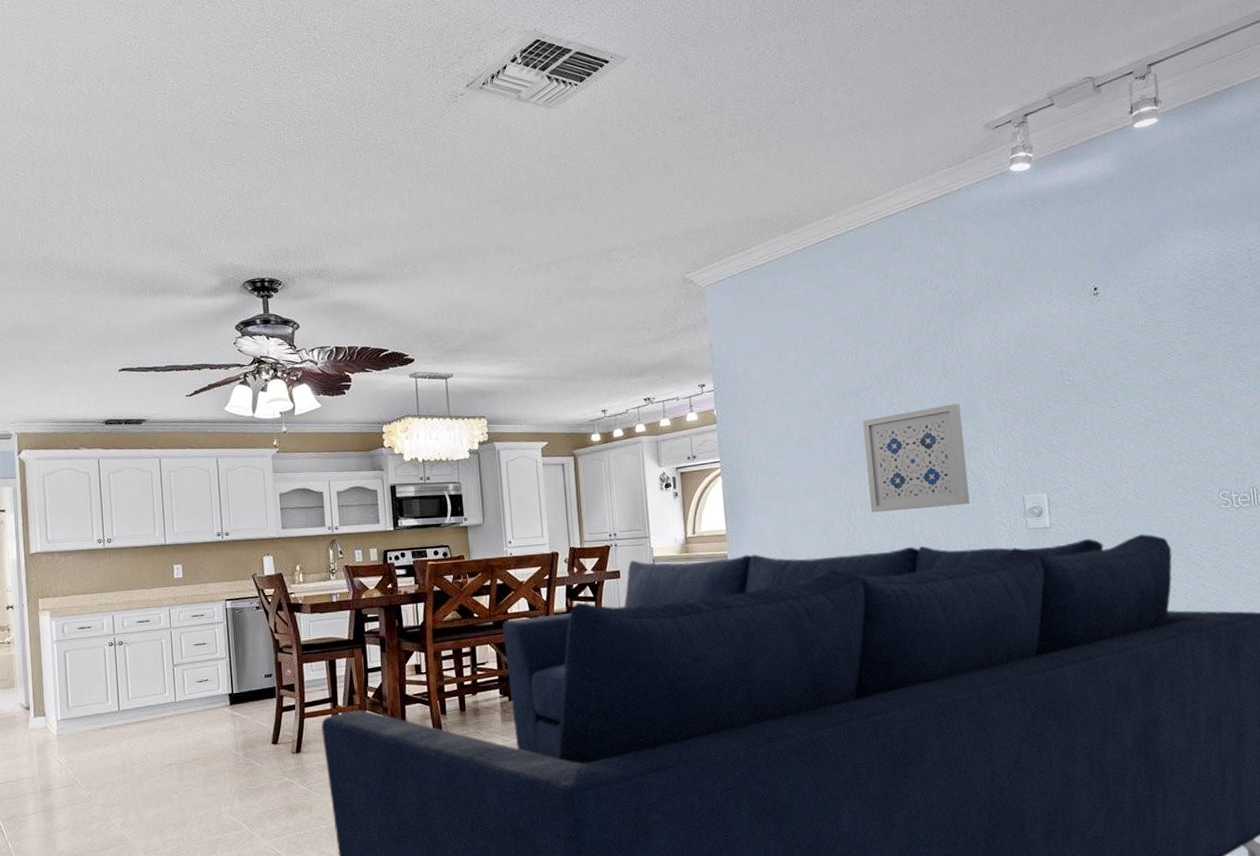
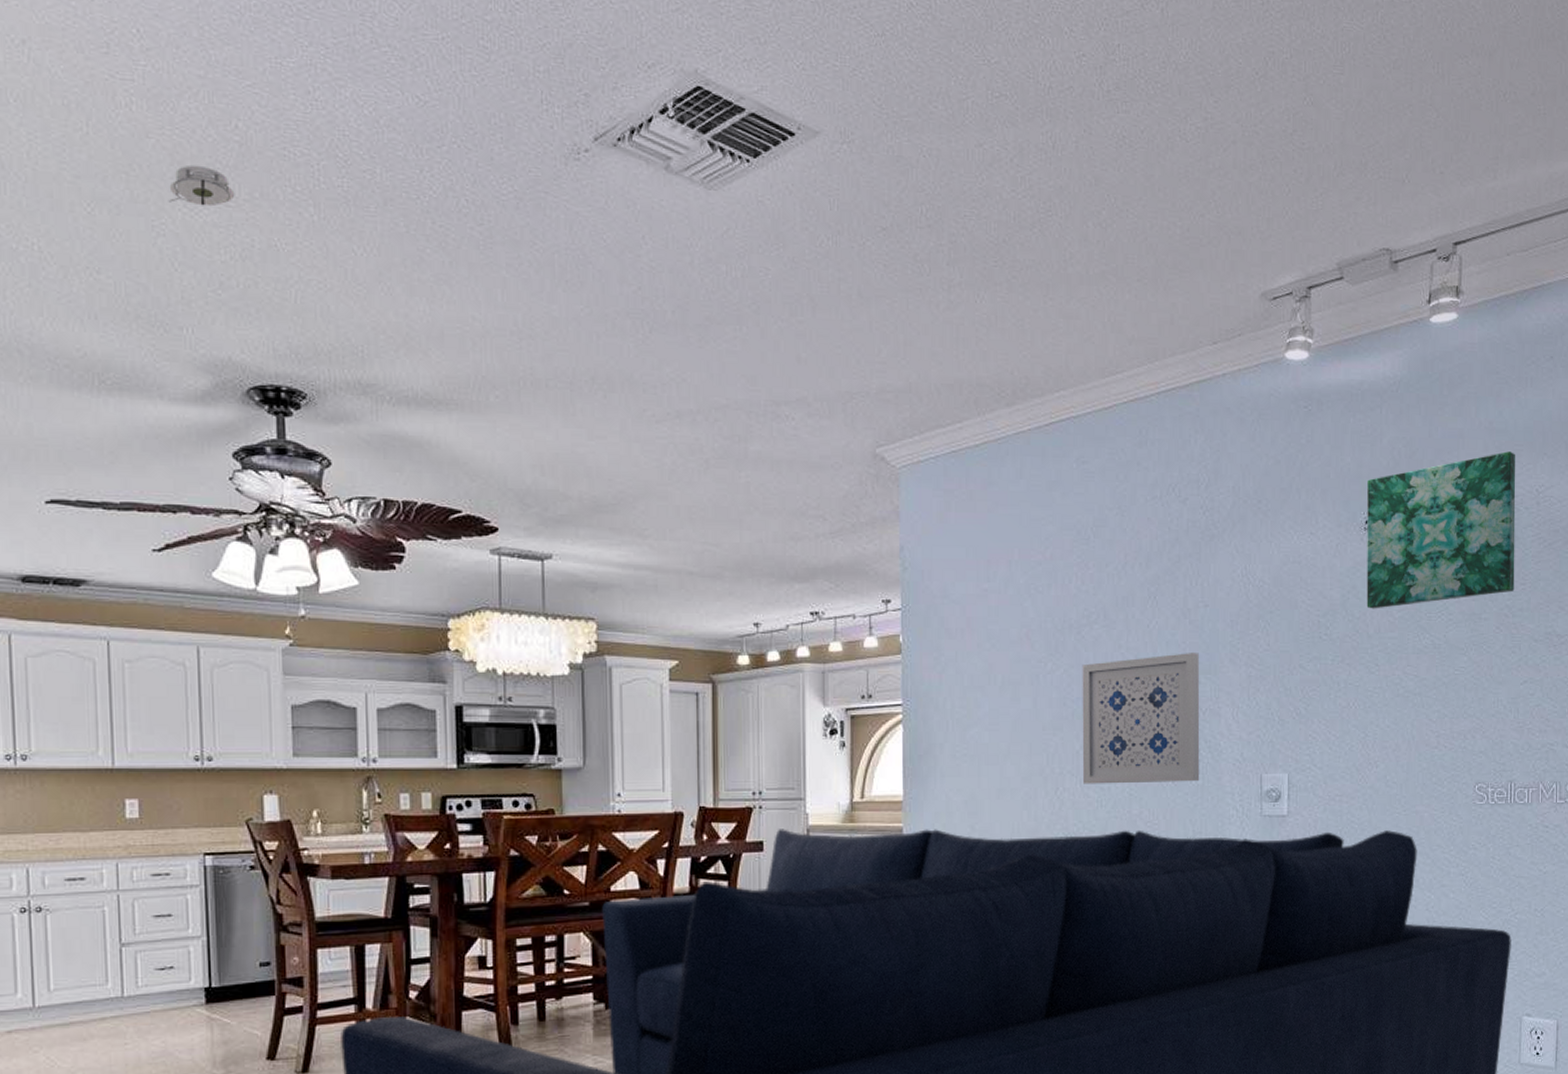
smoke detector: none [189,141,231,168] -> present [168,164,235,207]
wall art: none [1092,220,1237,357] -> present [1366,451,1516,609]

